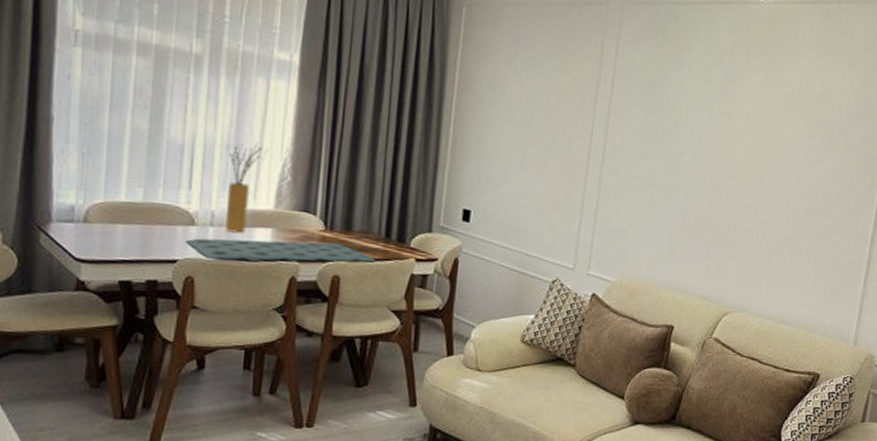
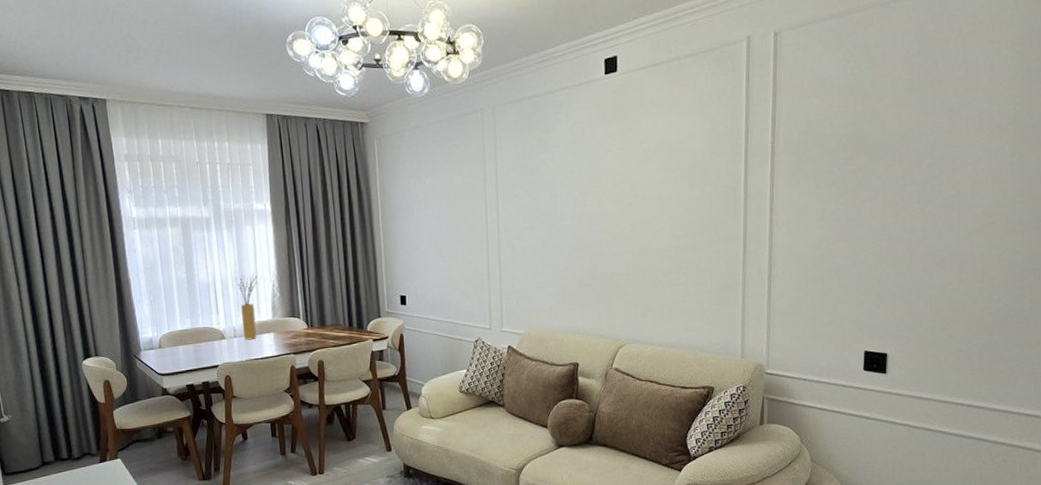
placemat: present [186,238,376,263] -> none [221,337,345,361]

